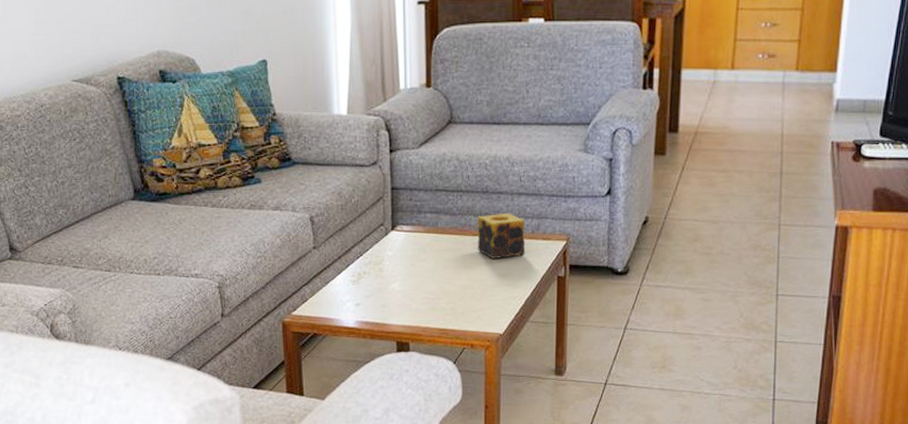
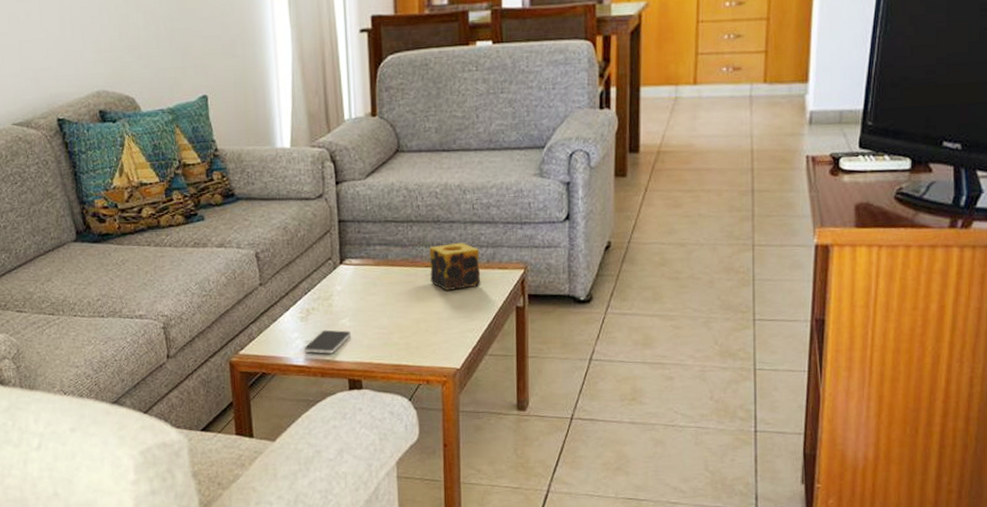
smartphone: none [354,293,401,317] -> present [303,329,352,354]

